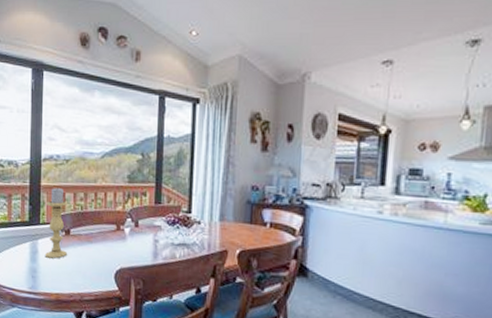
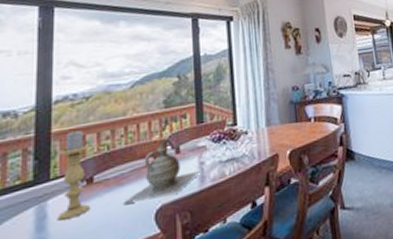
ceramic jug: none [91,211,154,261] -> present [123,139,200,204]

